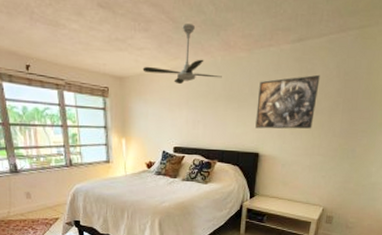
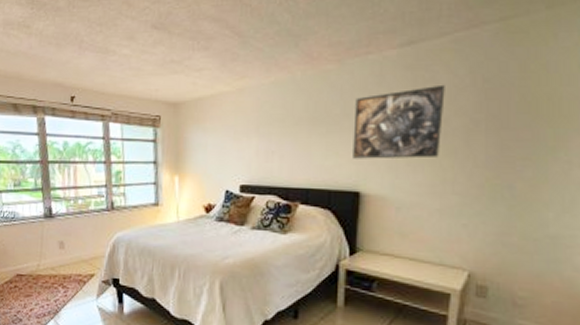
ceiling fan: present [142,24,222,85] -> none [201,37,303,108]

